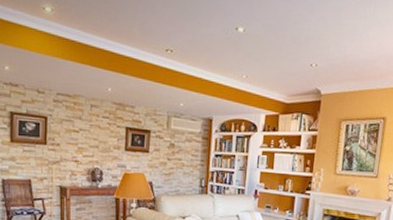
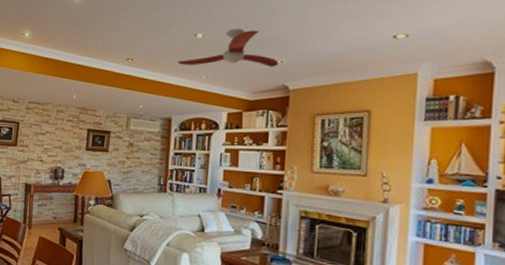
ceiling fan: none [218,25,314,71] -> present [177,29,279,68]

